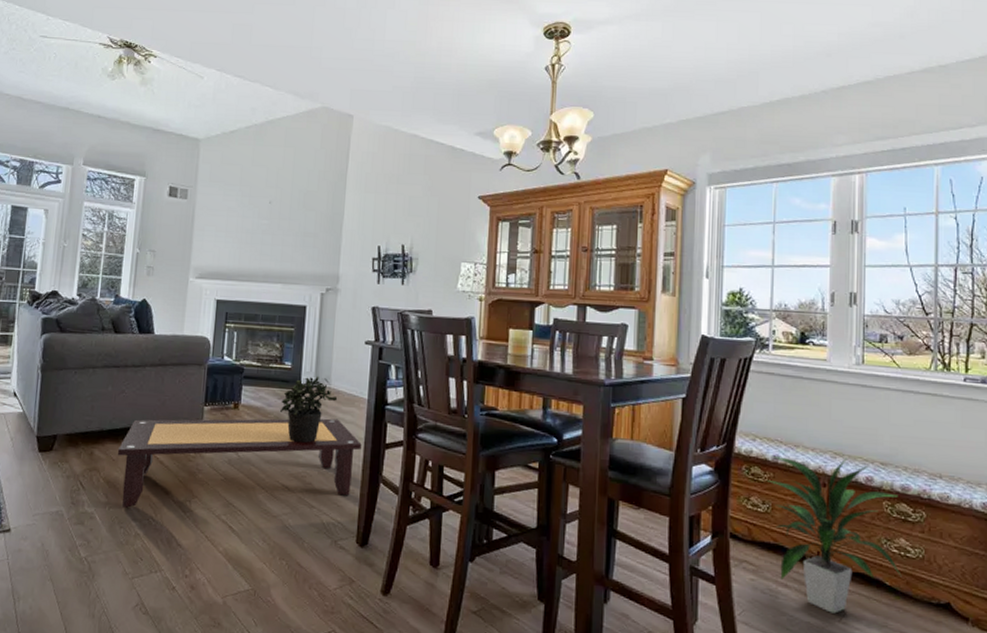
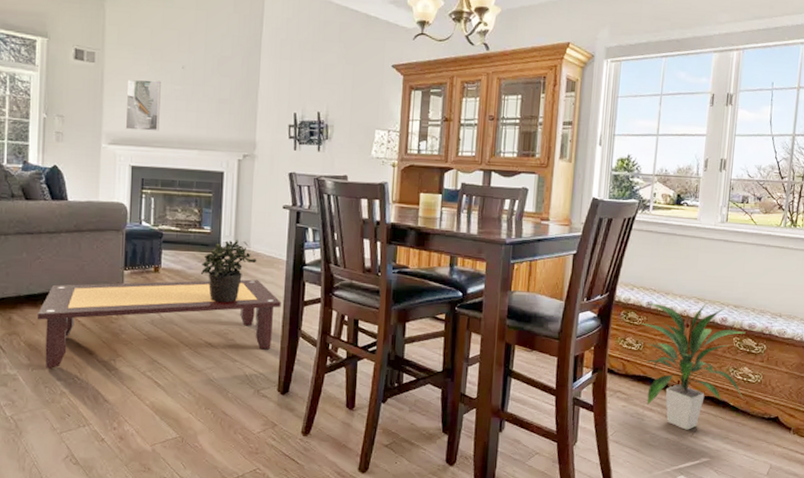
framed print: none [212,215,249,265] -> present [125,79,161,131]

